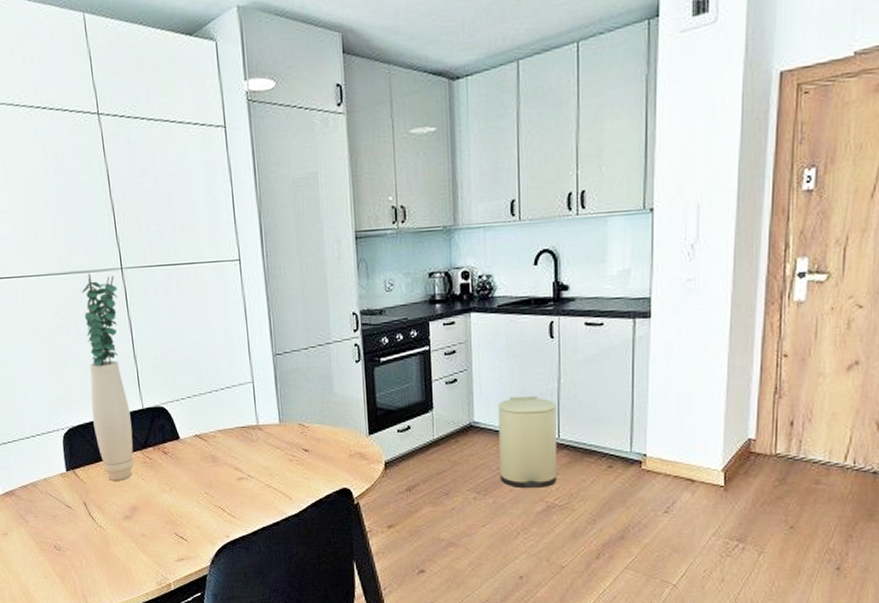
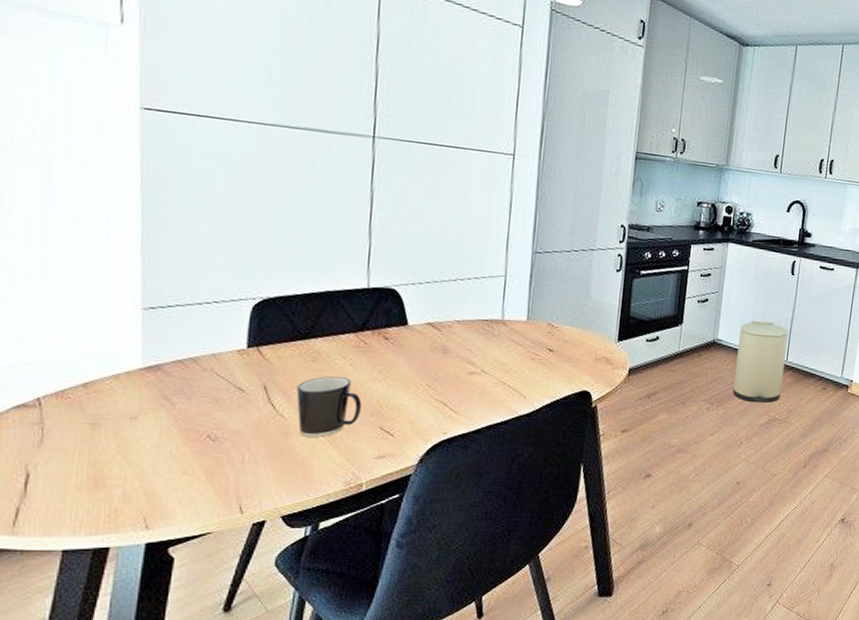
vase: present [82,273,134,481] -> none [298,133,365,364]
mug: none [107,491,158,544] -> present [296,376,362,437]

